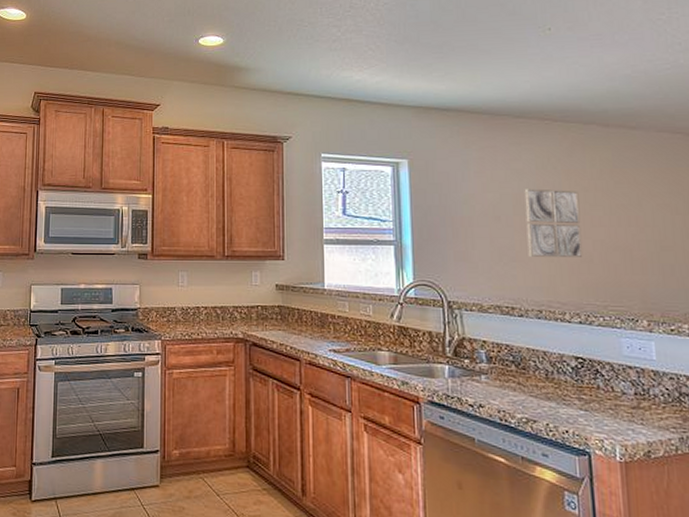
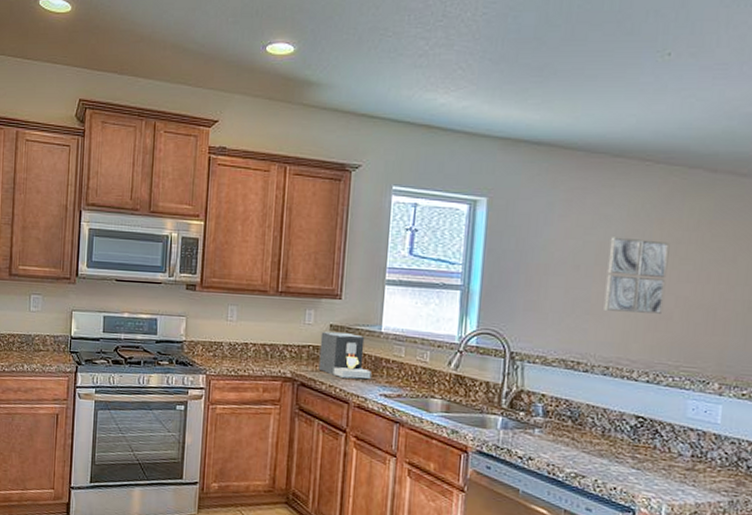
coffee maker: none [268,292,319,336] -> present [318,331,371,379]

